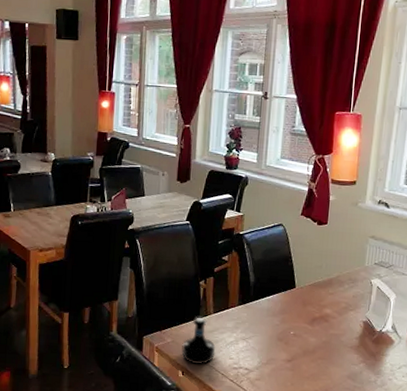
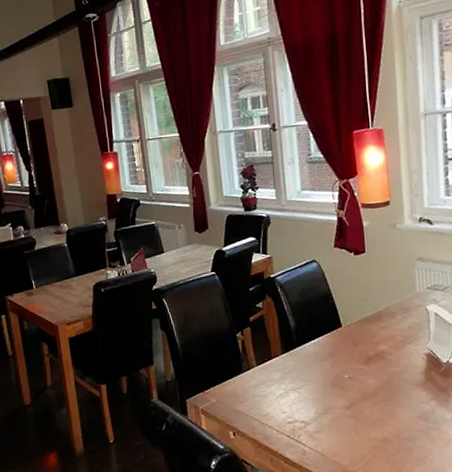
tequila bottle: present [181,318,216,365] -> none [228,373,266,424]

